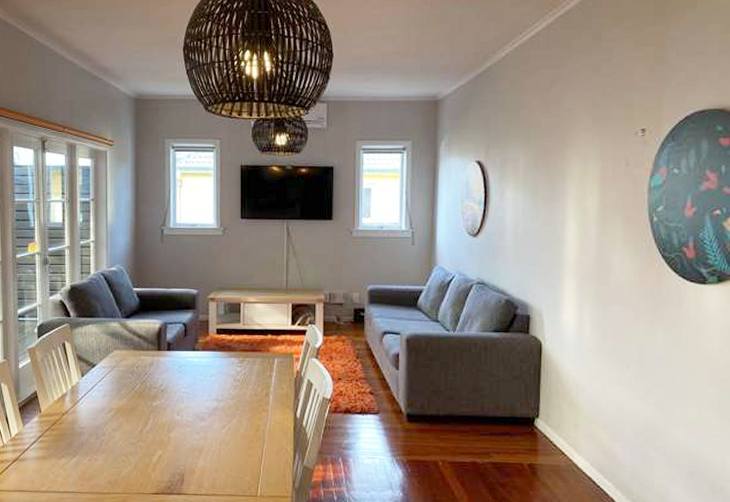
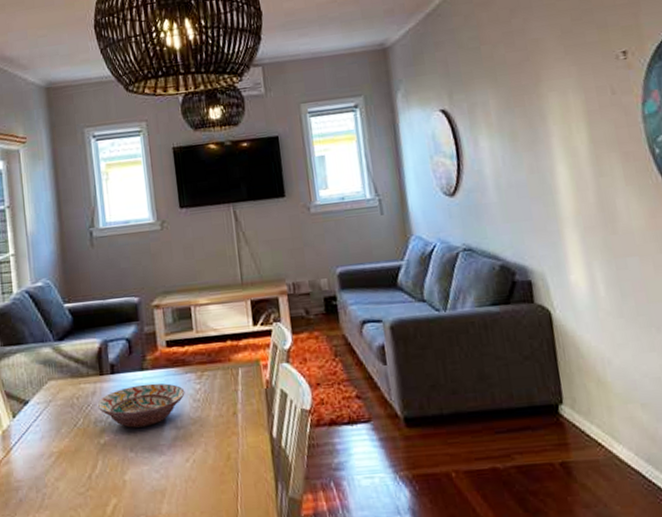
decorative bowl: none [153,362,228,397] -> present [97,383,185,428]

